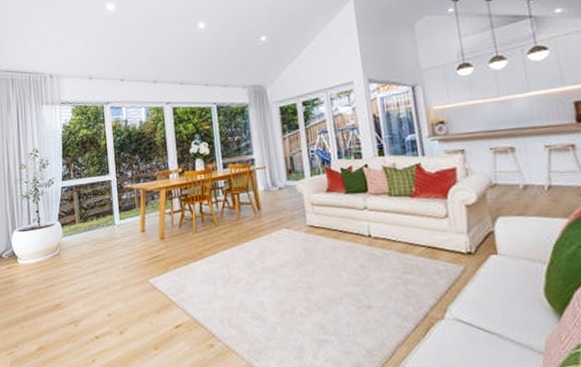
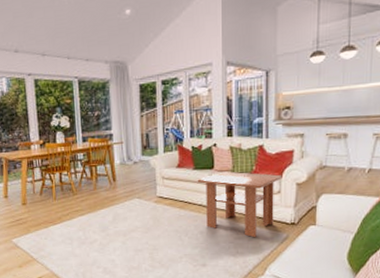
coffee table: none [350,194,448,272] -> present [197,171,282,238]

